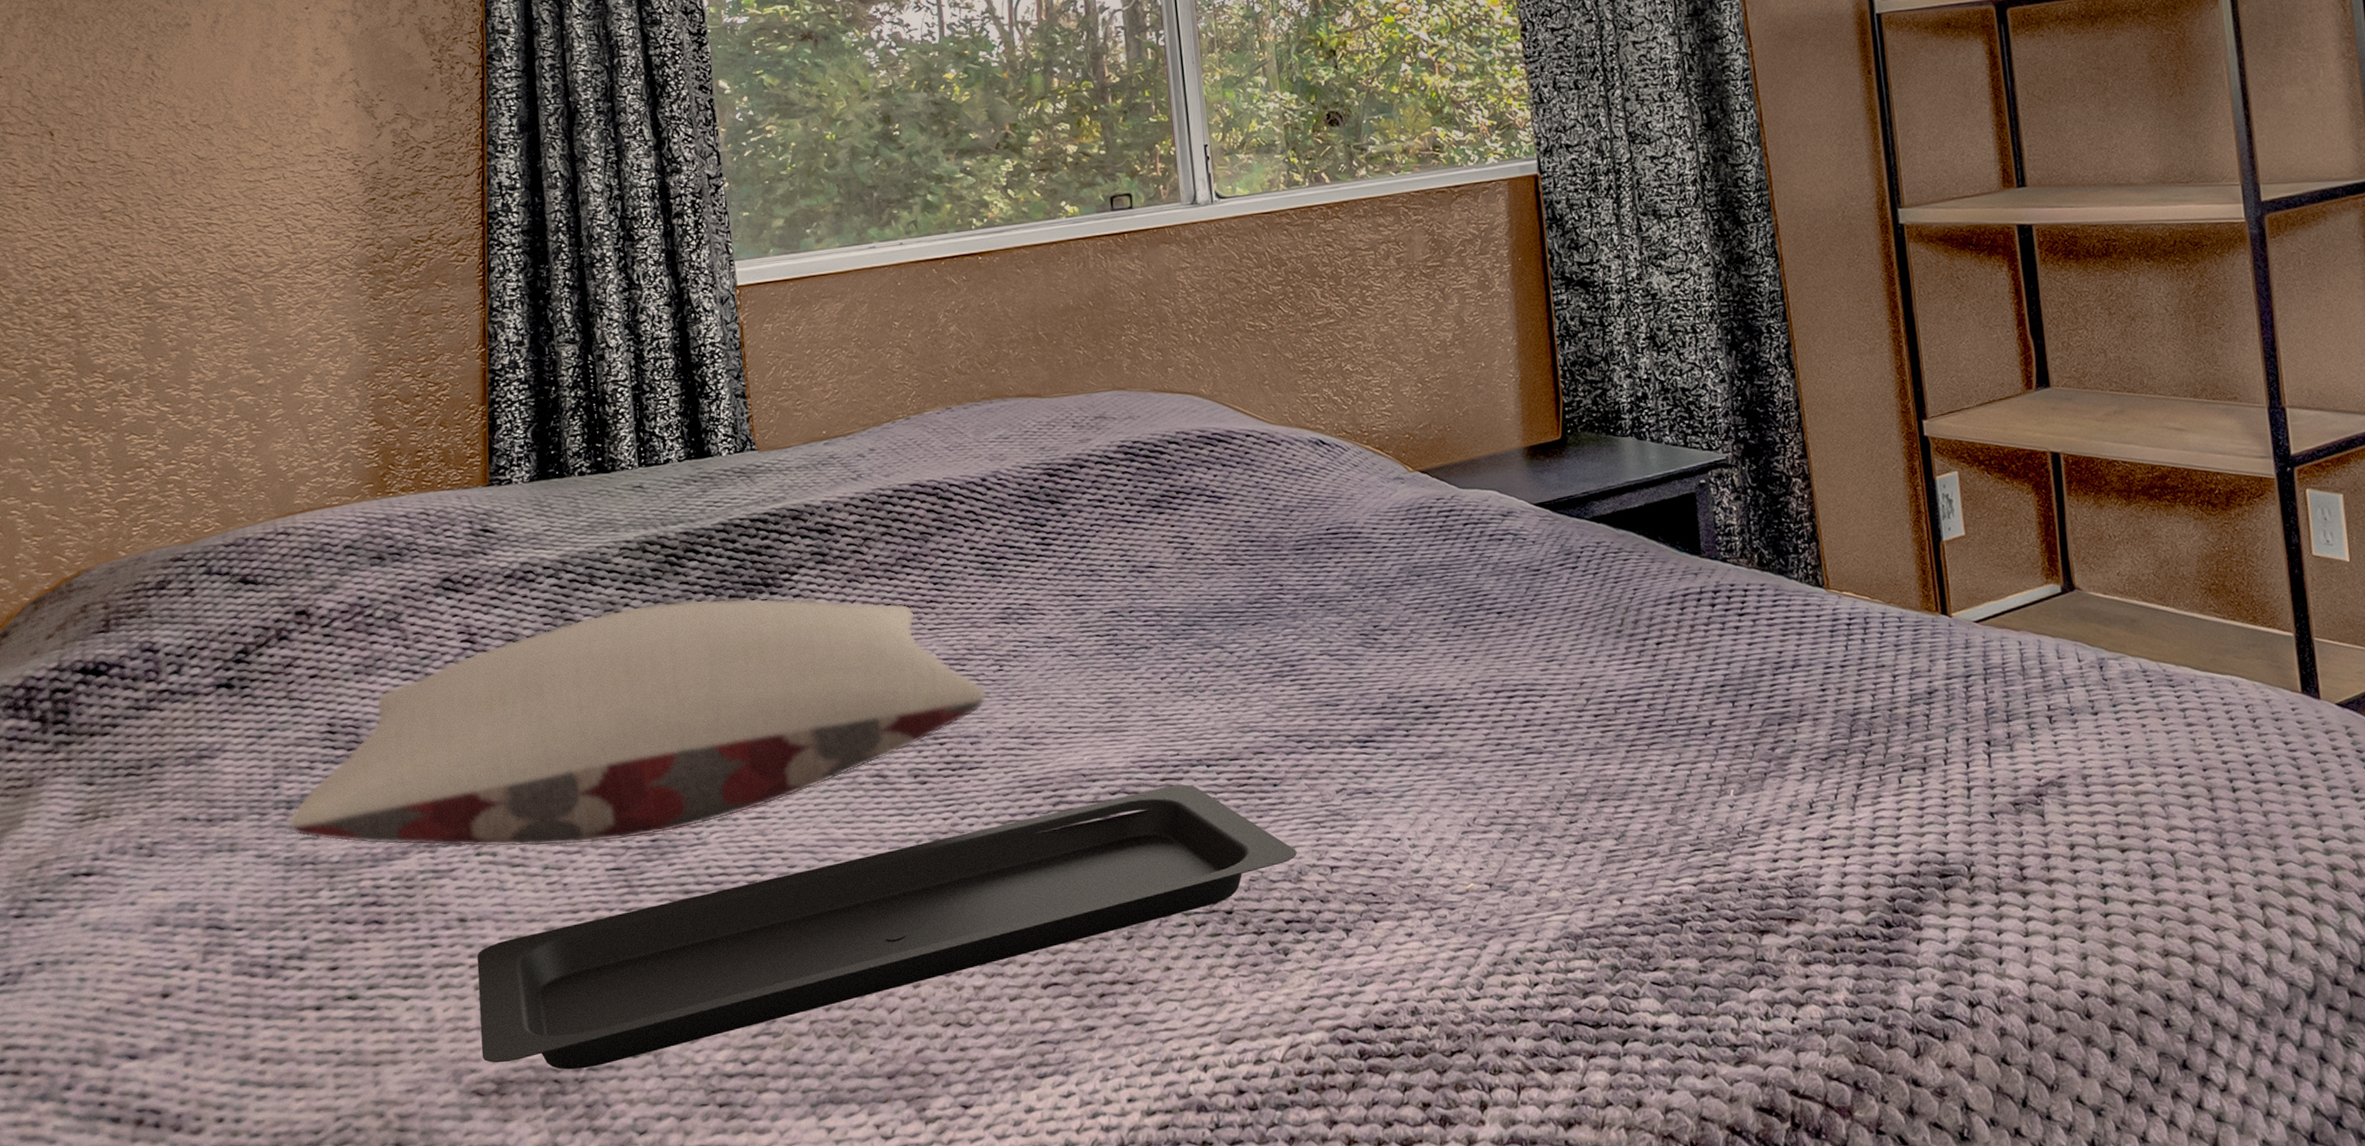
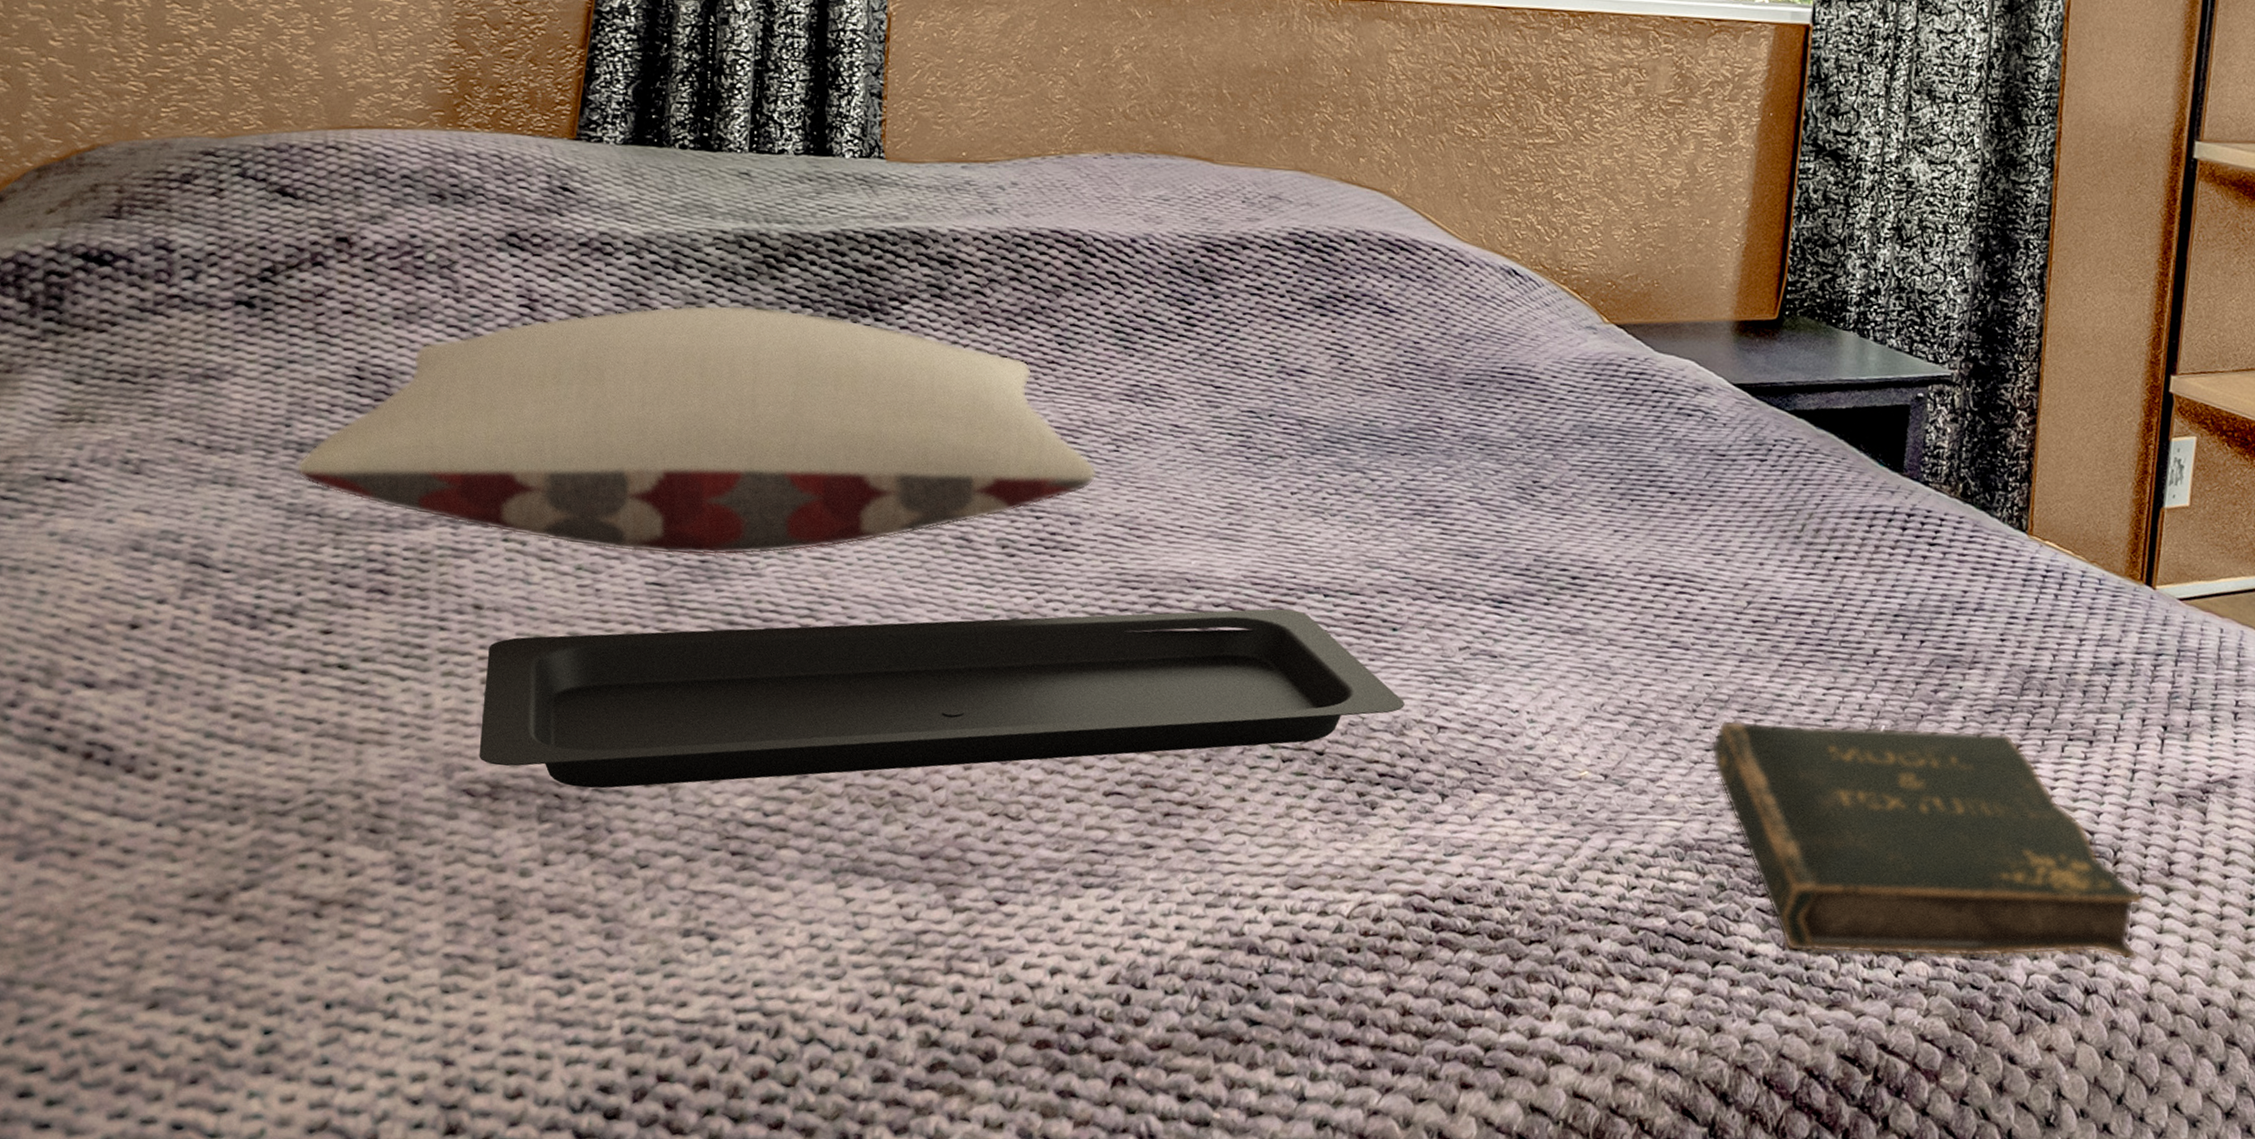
bible: none [1580,776,2012,1017] -> present [1711,720,2145,961]

